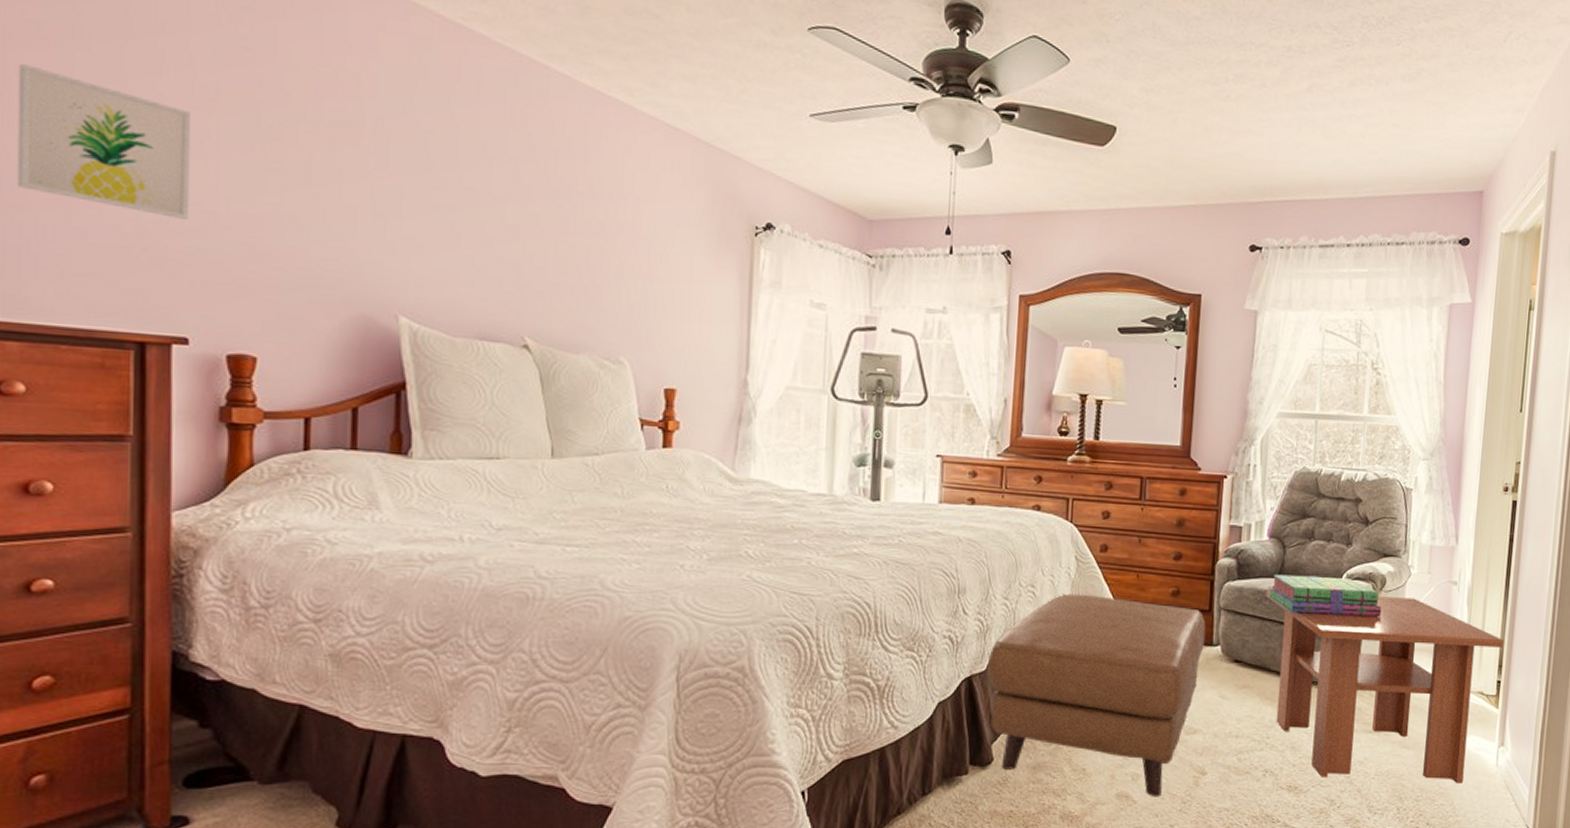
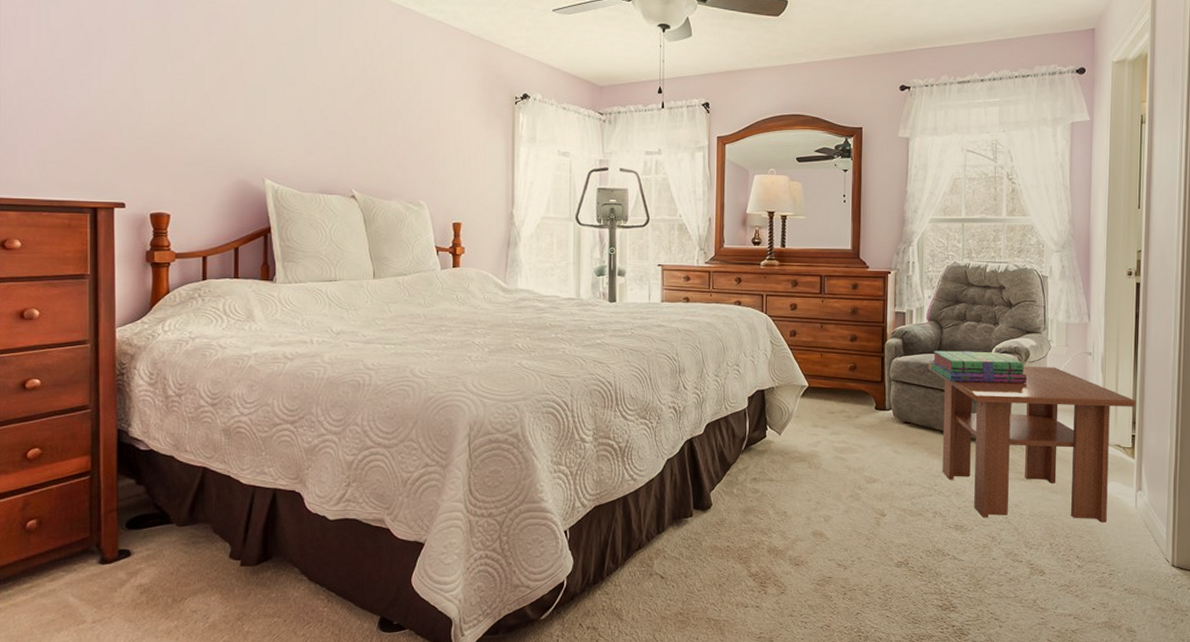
wall art: present [16,64,192,219] -> none [14,18,125,119]
ottoman: present [986,593,1206,798] -> none [704,370,879,535]

